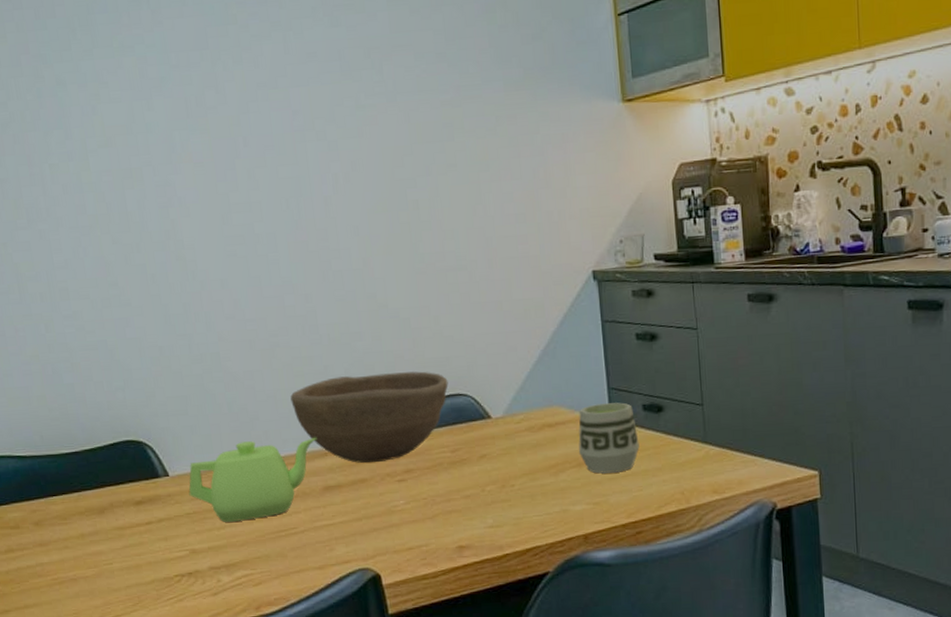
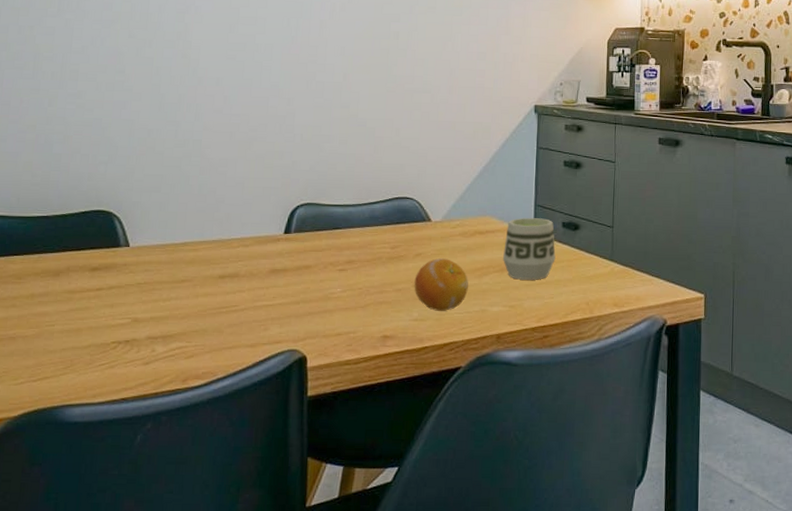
teapot: present [188,437,317,522] -> none [144,221,274,295]
bowl: present [290,371,448,464] -> none [256,172,399,252]
fruit: none [483,458,545,516] -> present [414,258,468,312]

